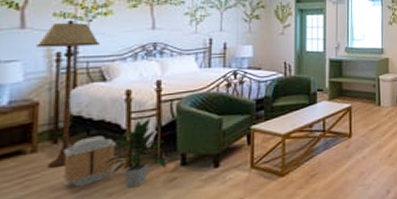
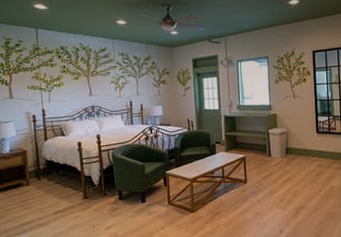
floor lamp: present [36,21,100,168] -> none [20,91,58,196]
air purifier: present [63,136,116,187] -> none [45,175,77,211]
indoor plant: present [103,117,167,188] -> none [69,163,110,214]

